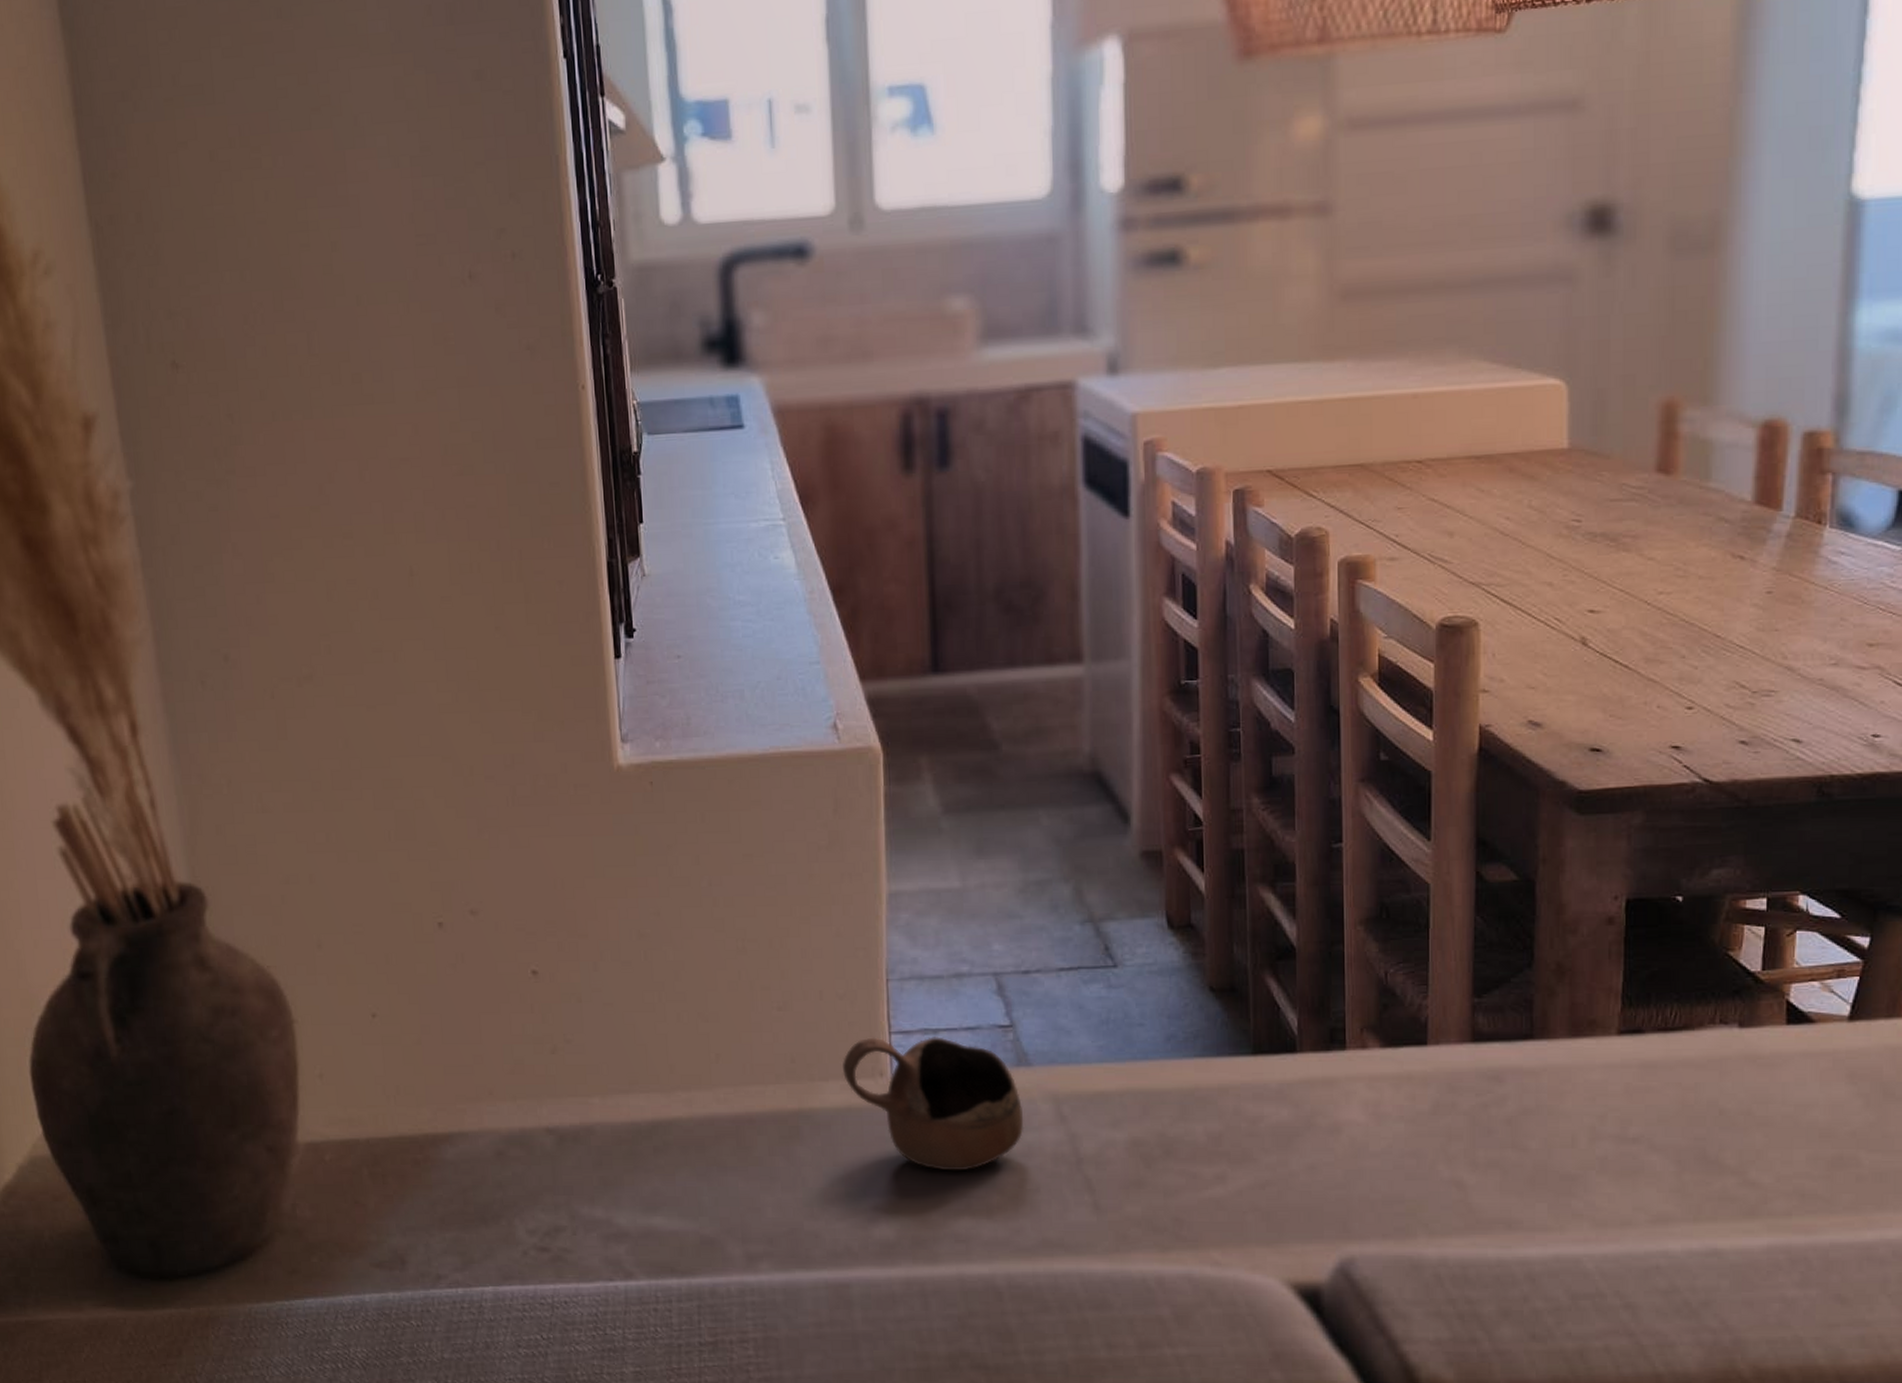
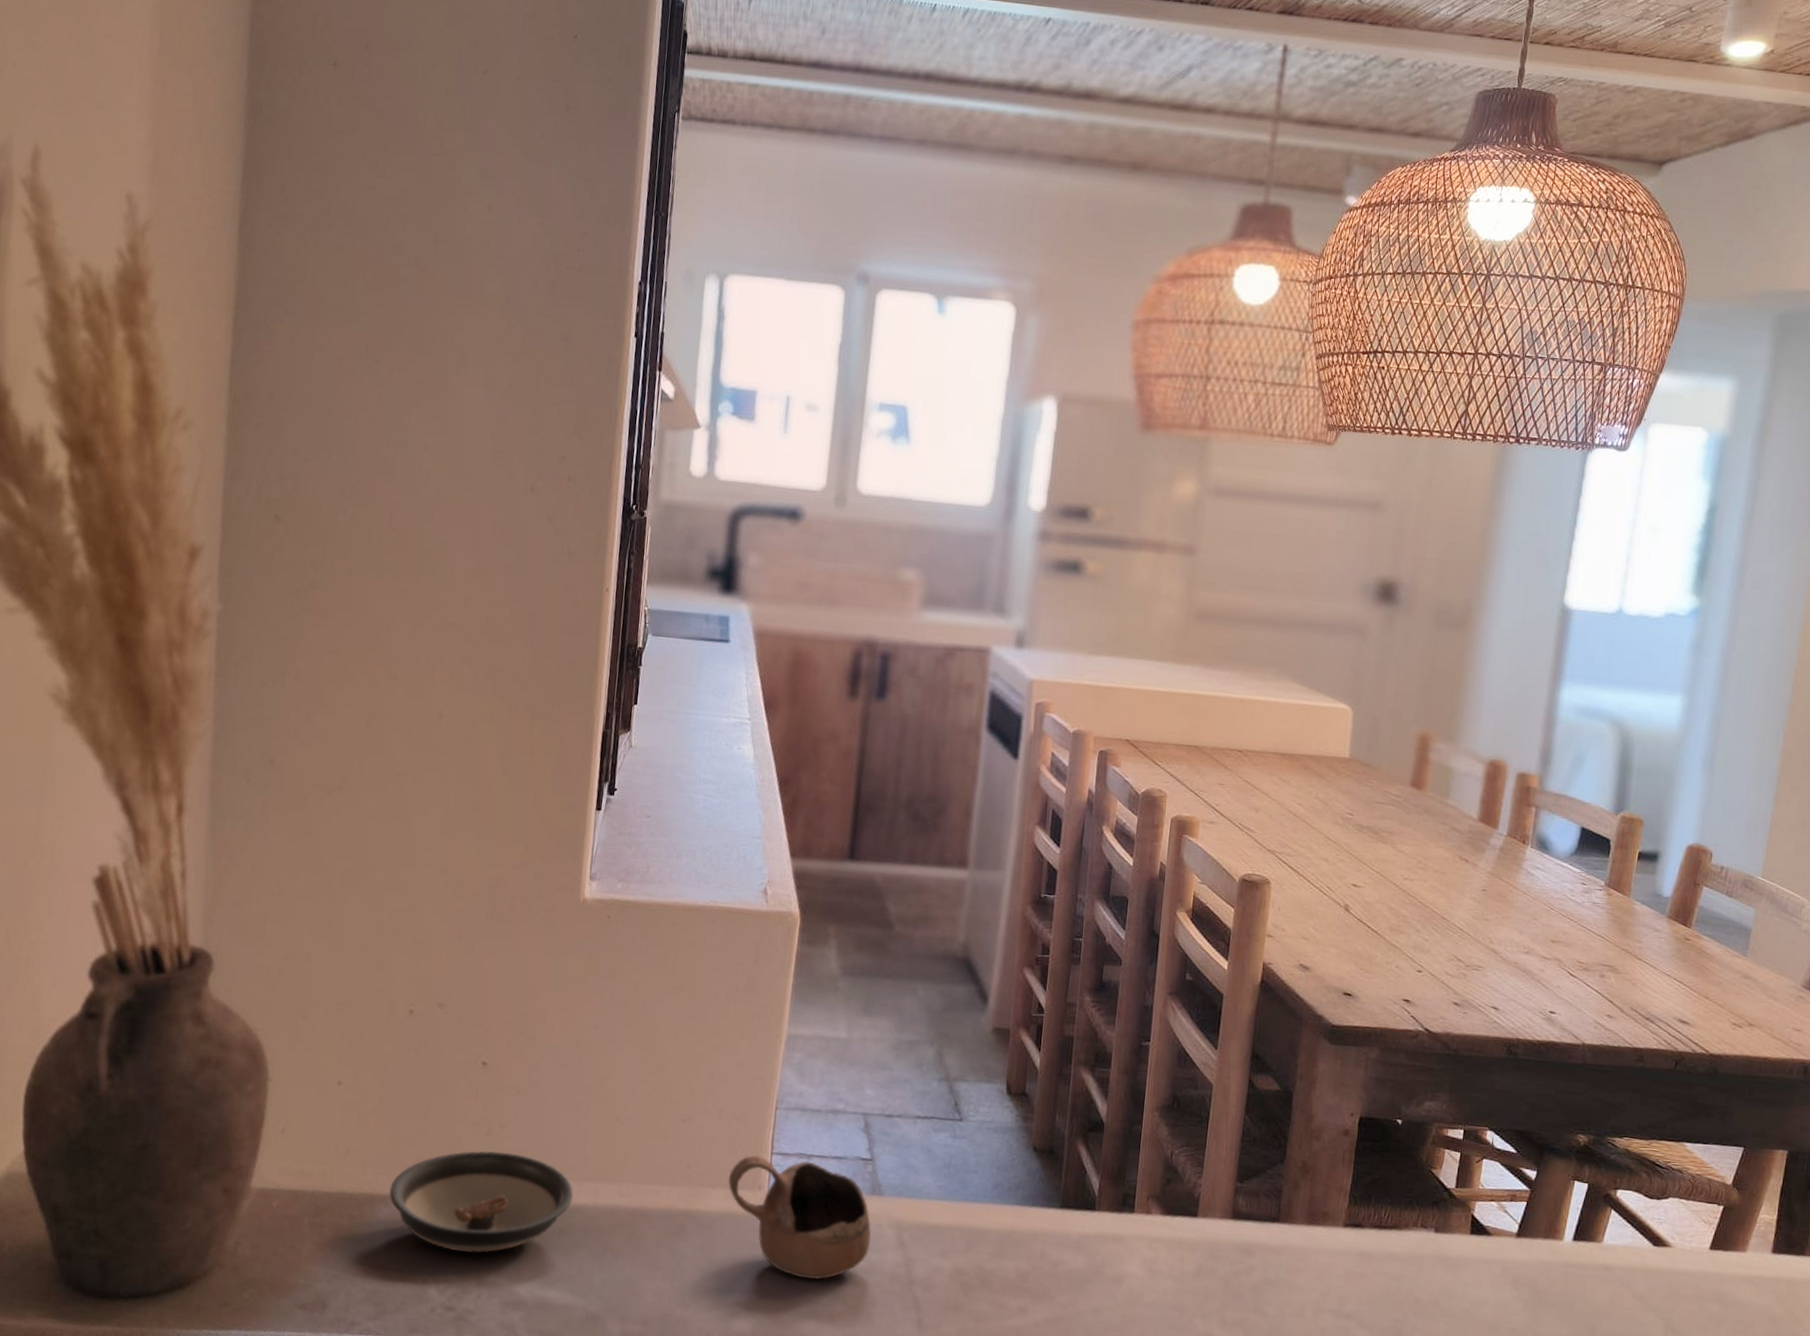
saucer: none [452,1069,664,1186] -> present [389,1151,574,1253]

